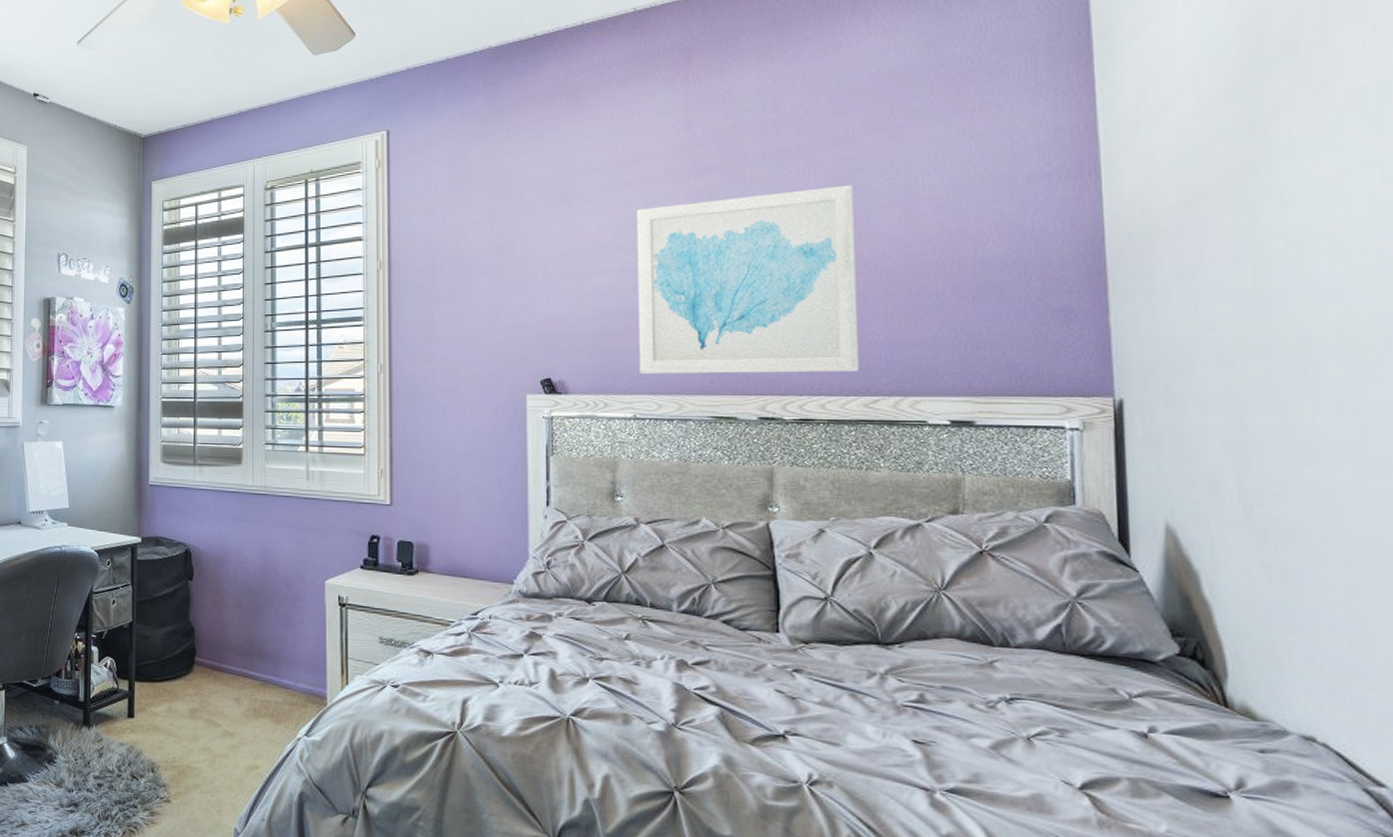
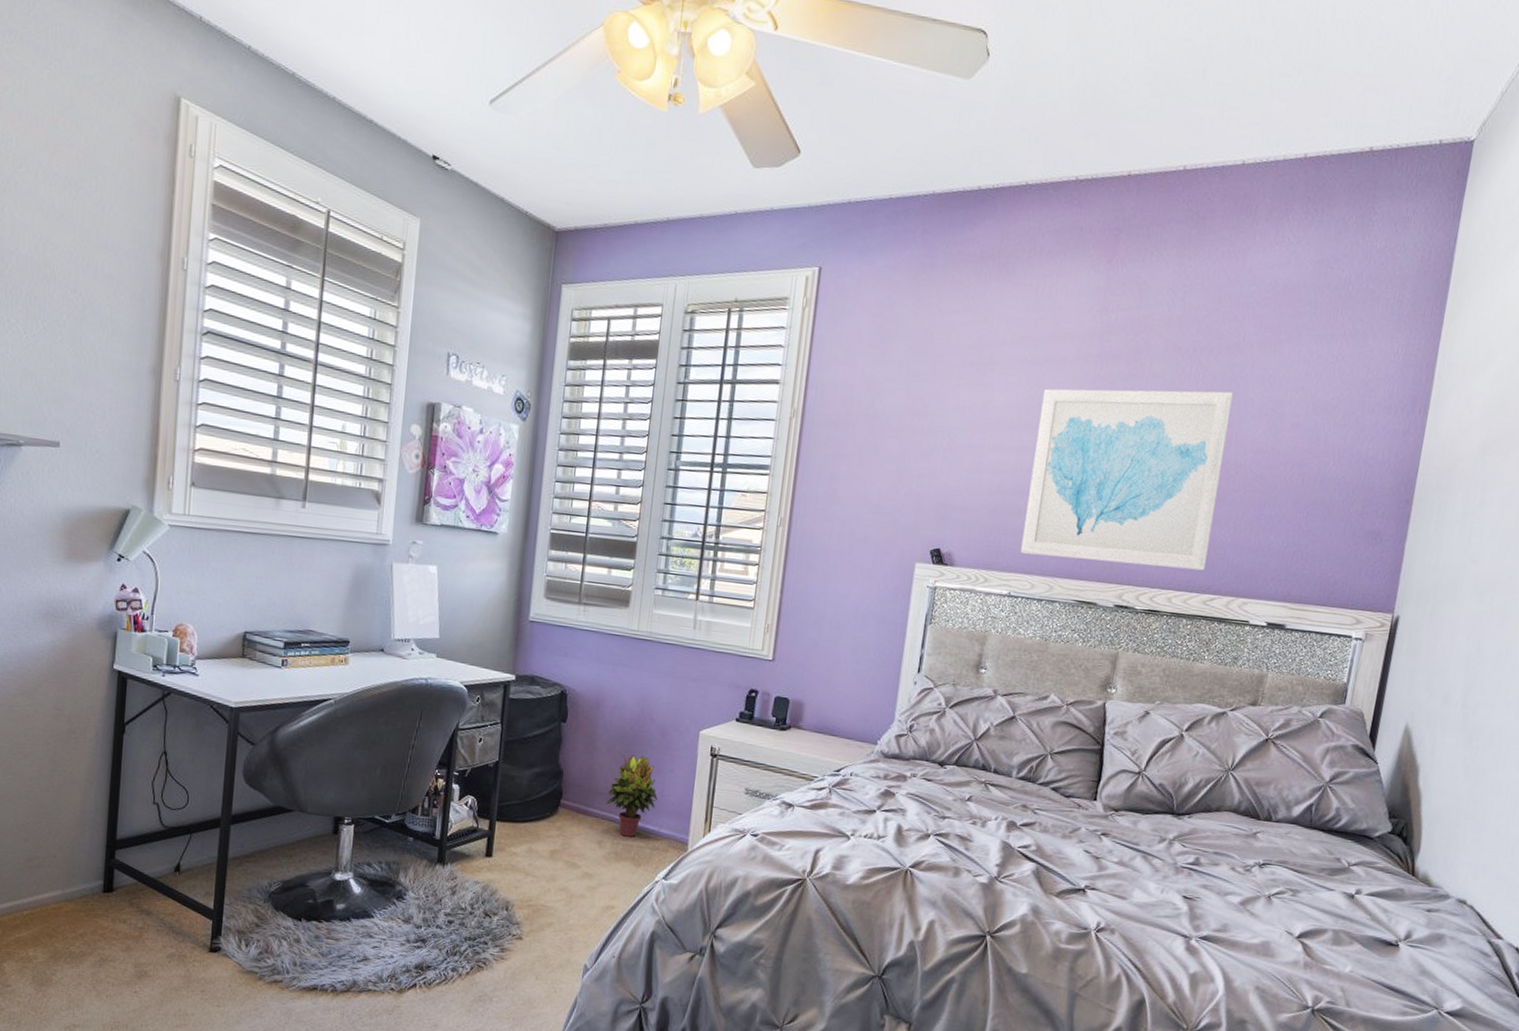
potted plant: none [240,608,290,693] -> present [606,754,657,837]

